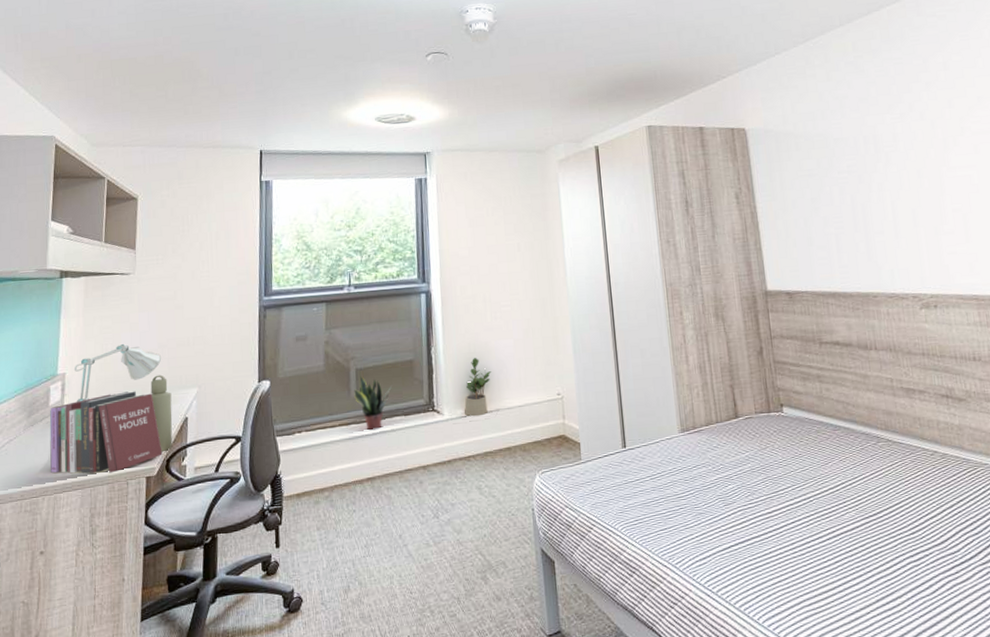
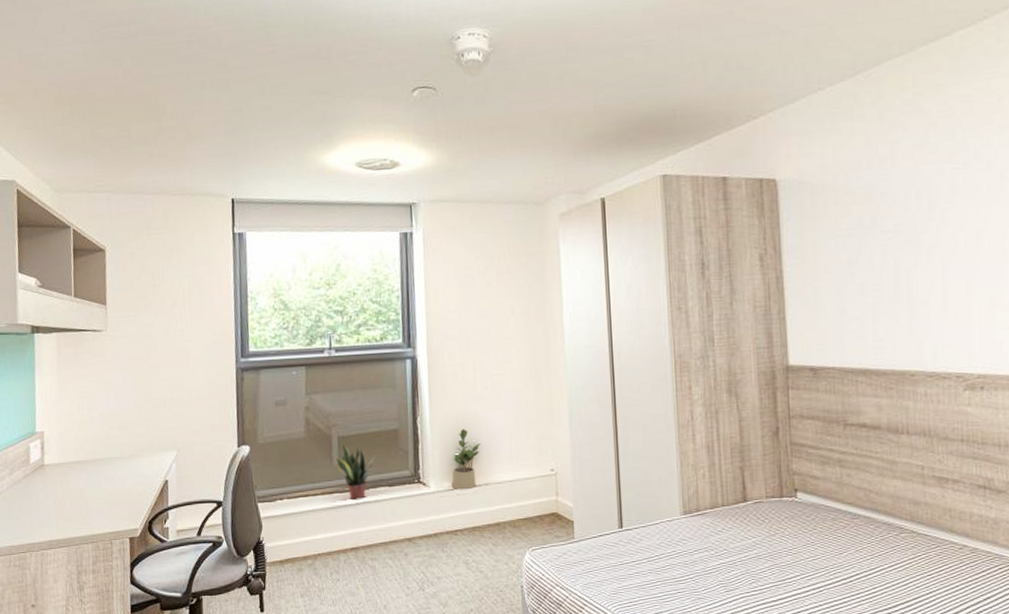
books: present [49,391,163,474] -> none [31,452,145,532]
desk lamp: present [74,343,161,403] -> none [51,403,138,461]
bottle: present [150,374,173,452] -> none [129,436,154,514]

